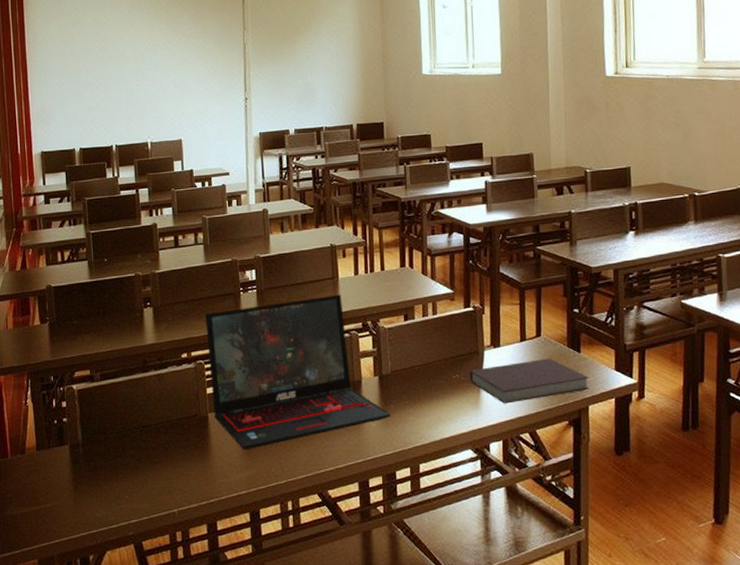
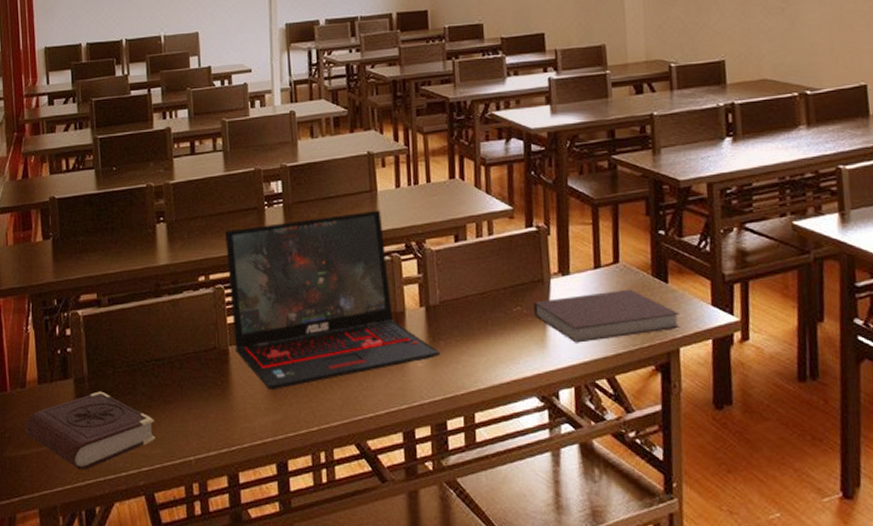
book: none [24,455,143,525] -> present [24,391,156,471]

